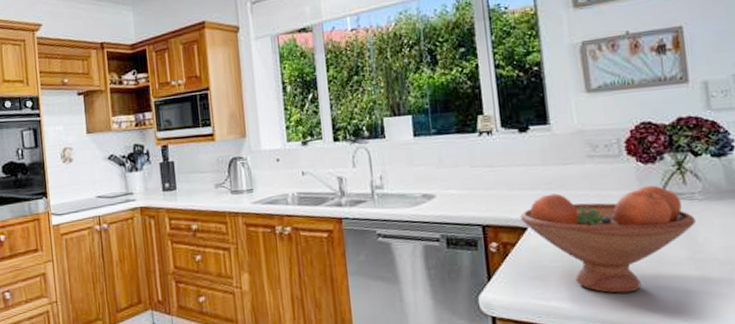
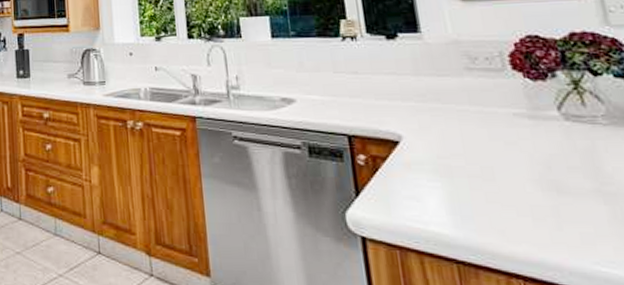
fruit bowl: present [520,185,696,293] -> none [390,104,601,224]

